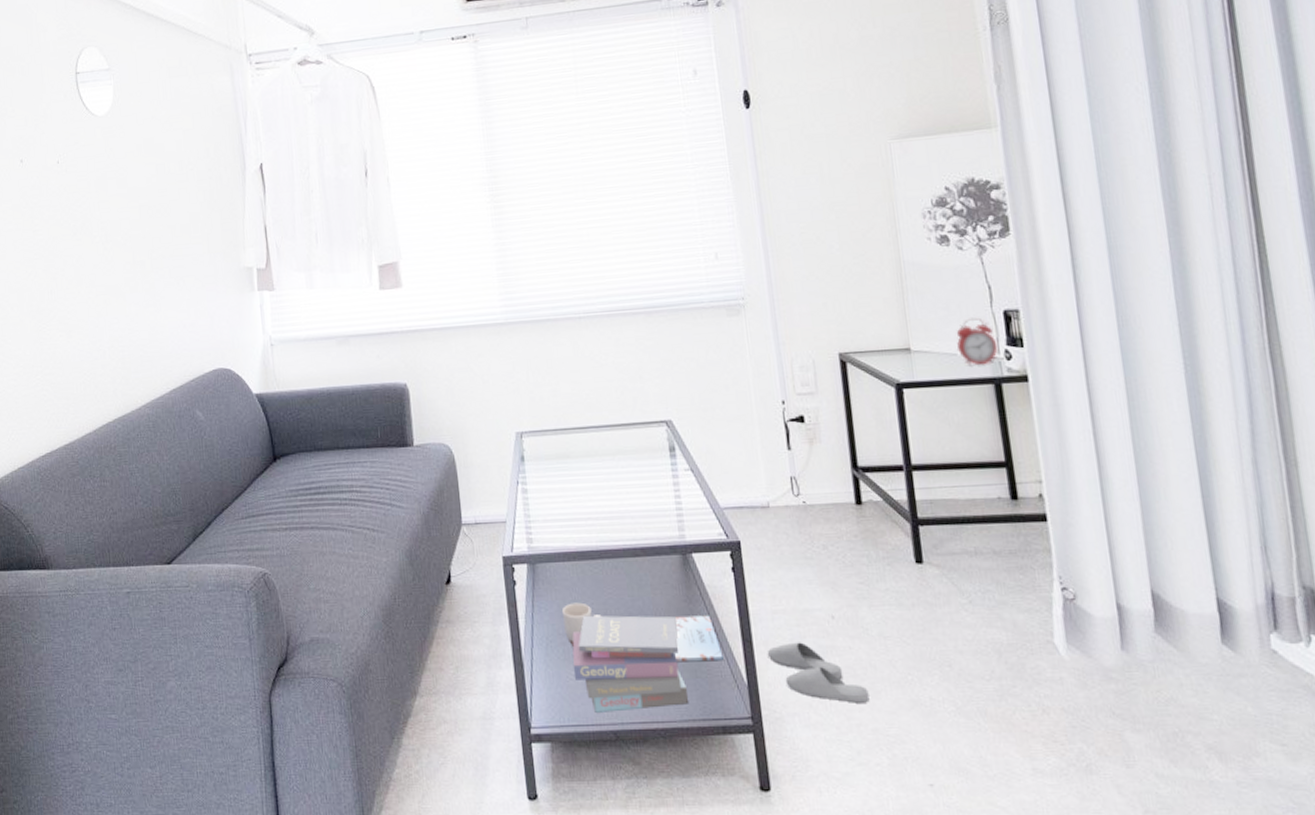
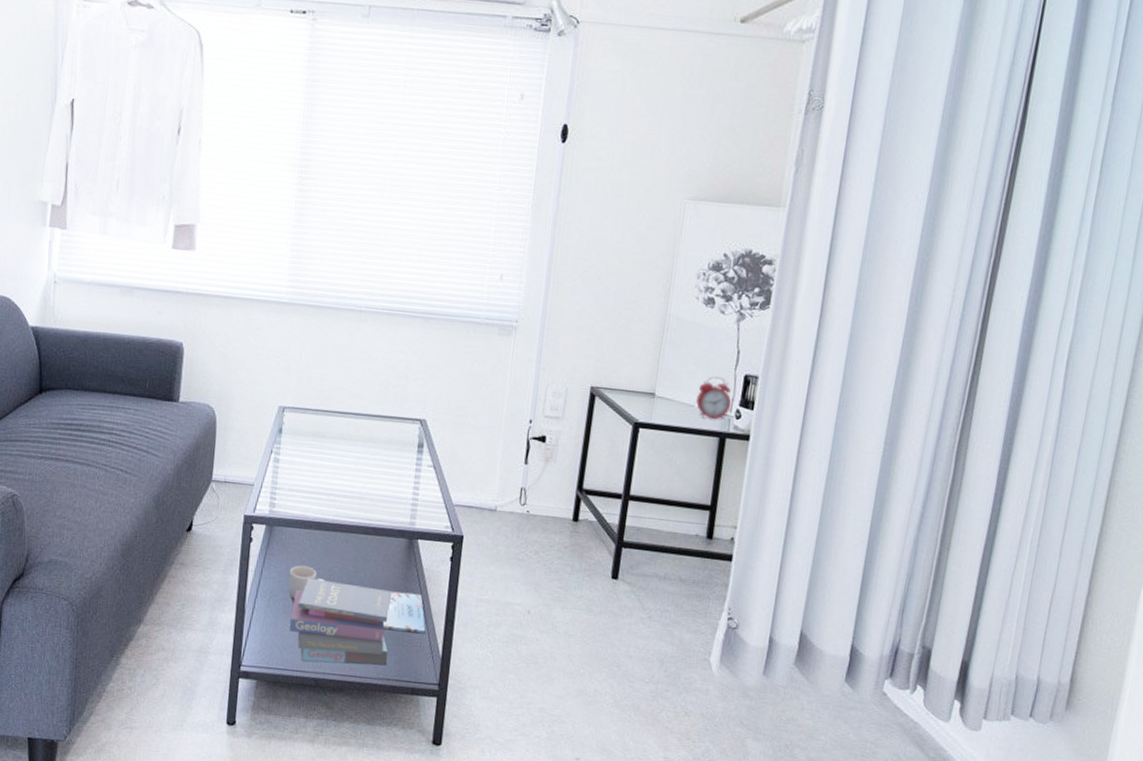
slippers: present [767,642,870,703] -> none [464,628,545,686]

